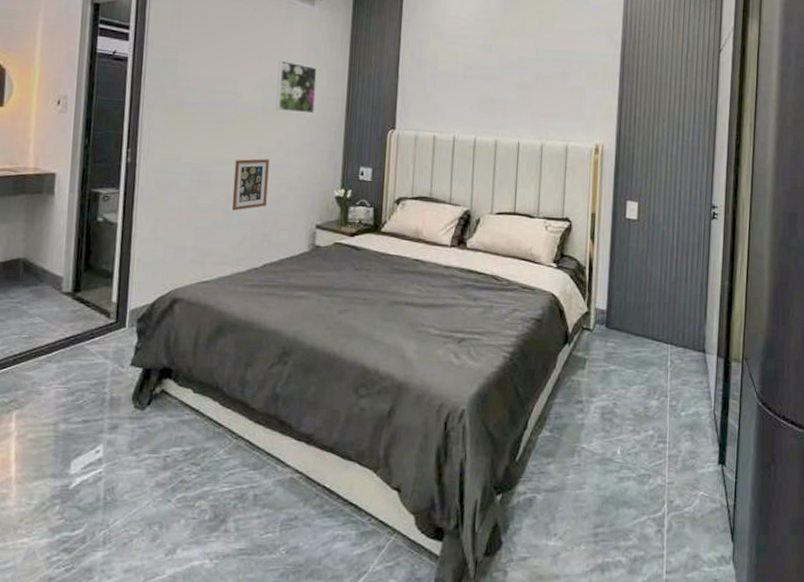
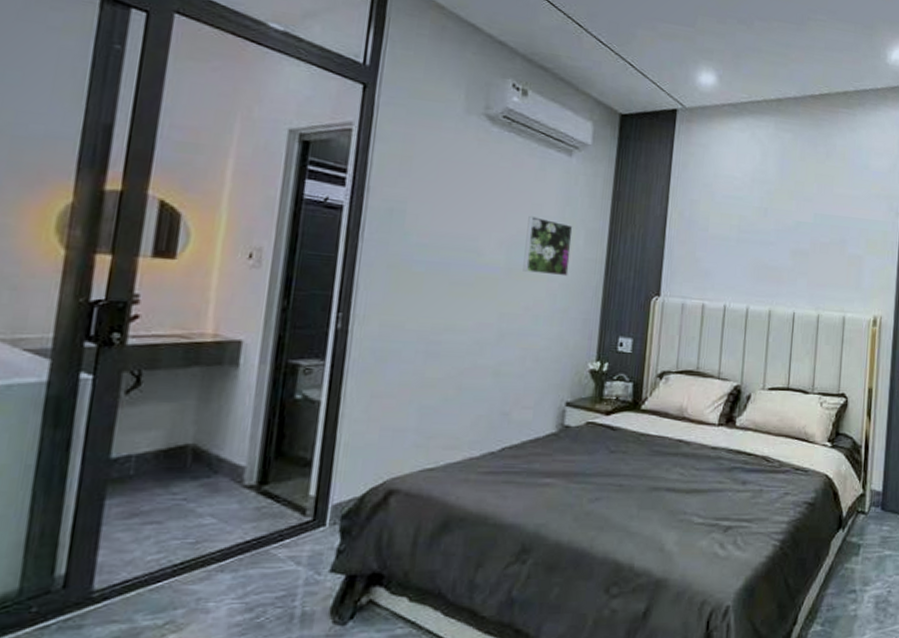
picture frame: present [231,158,269,211] -> none [465,326,513,387]

